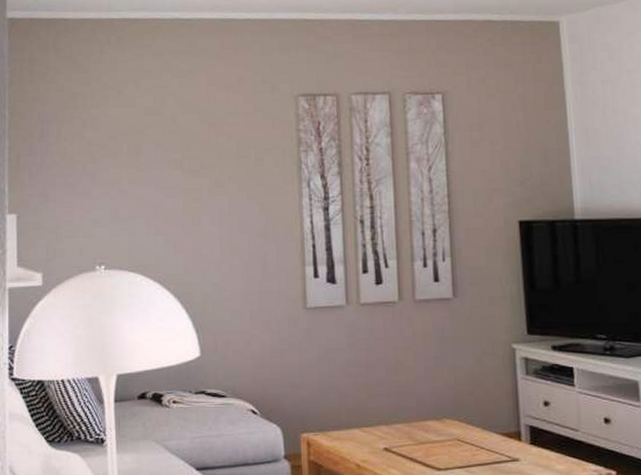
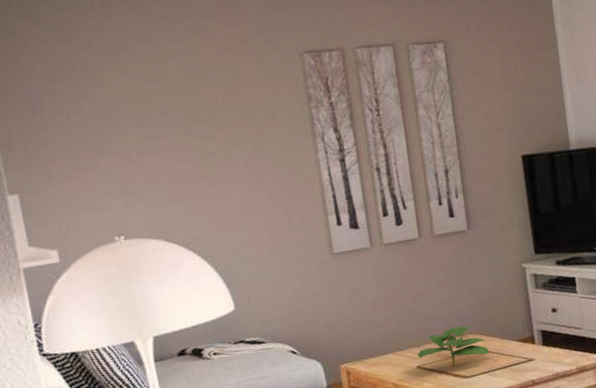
plant: none [386,408,468,453] -> present [417,326,490,366]

